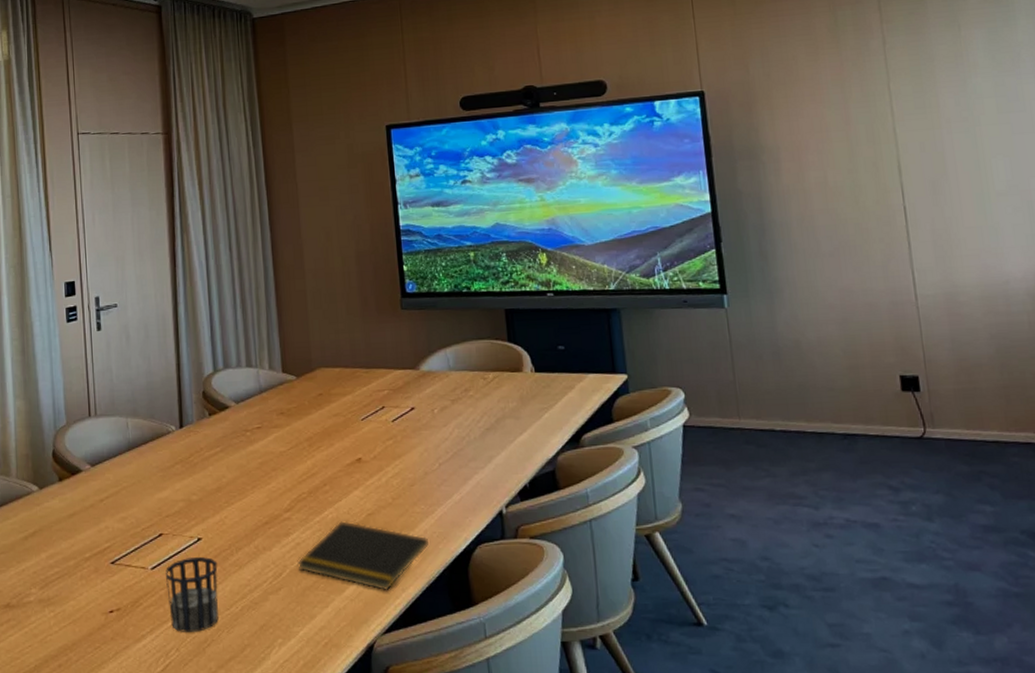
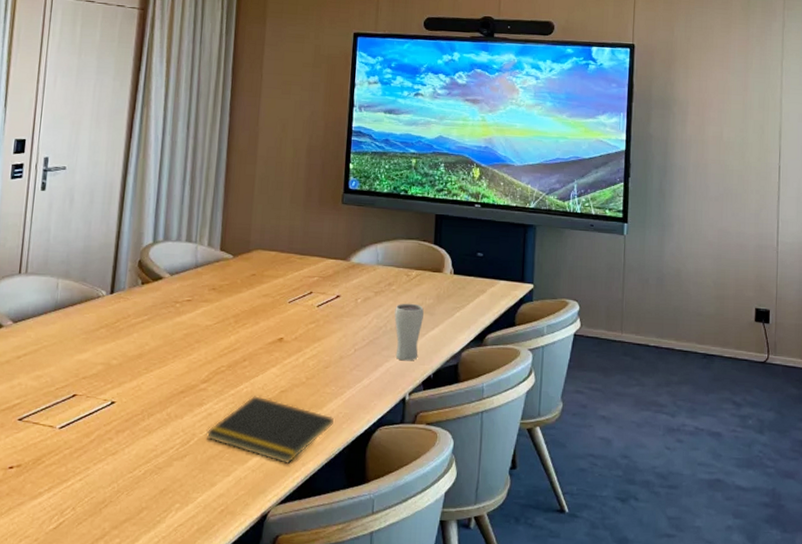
cup: present [166,556,219,632] -> none [71,419,128,493]
drinking glass: none [476,408,510,472] -> present [394,303,424,361]

